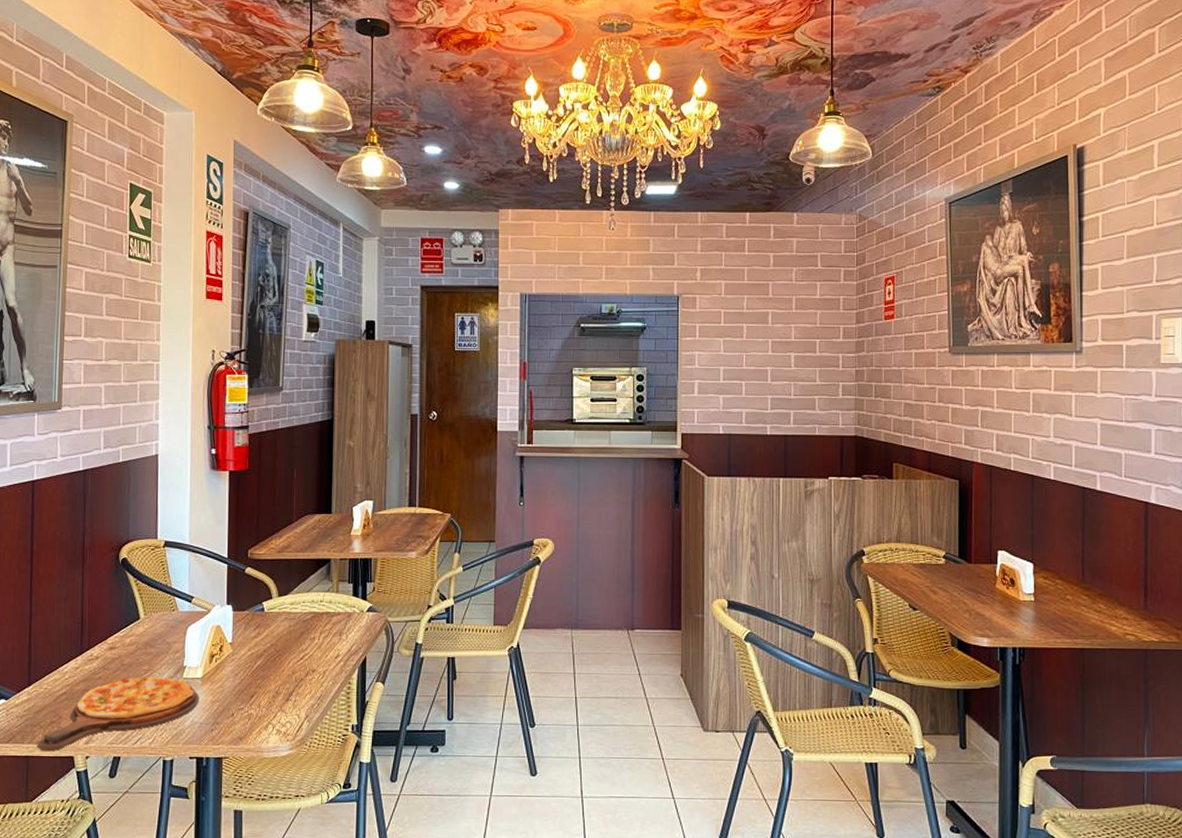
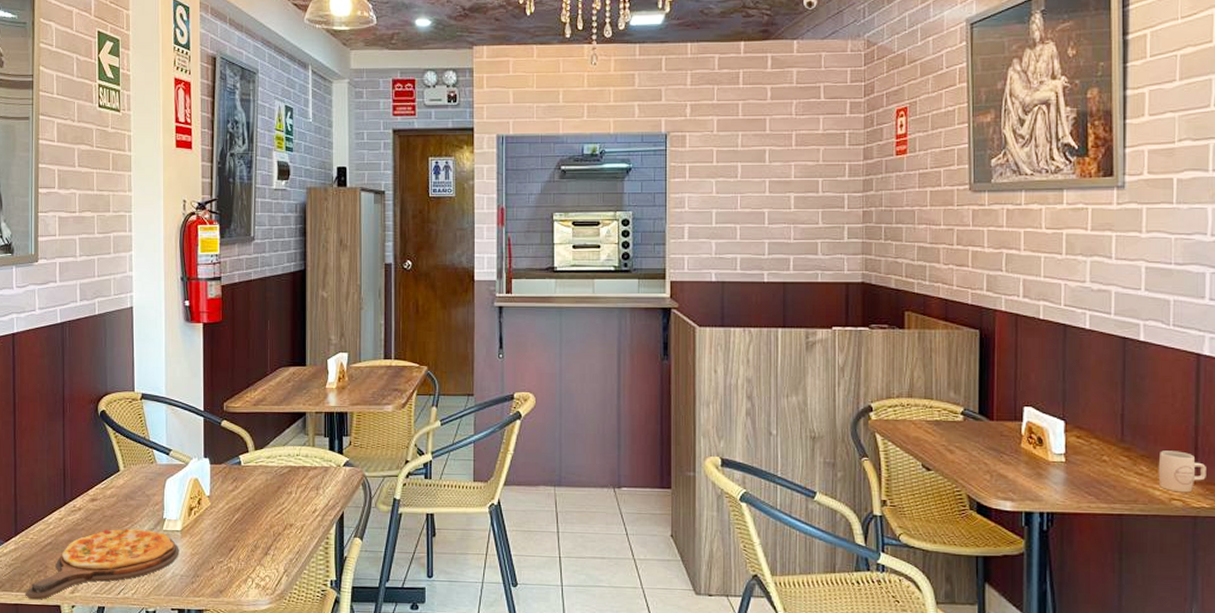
mug: none [1114,590,1155,628] -> present [1158,450,1206,493]

